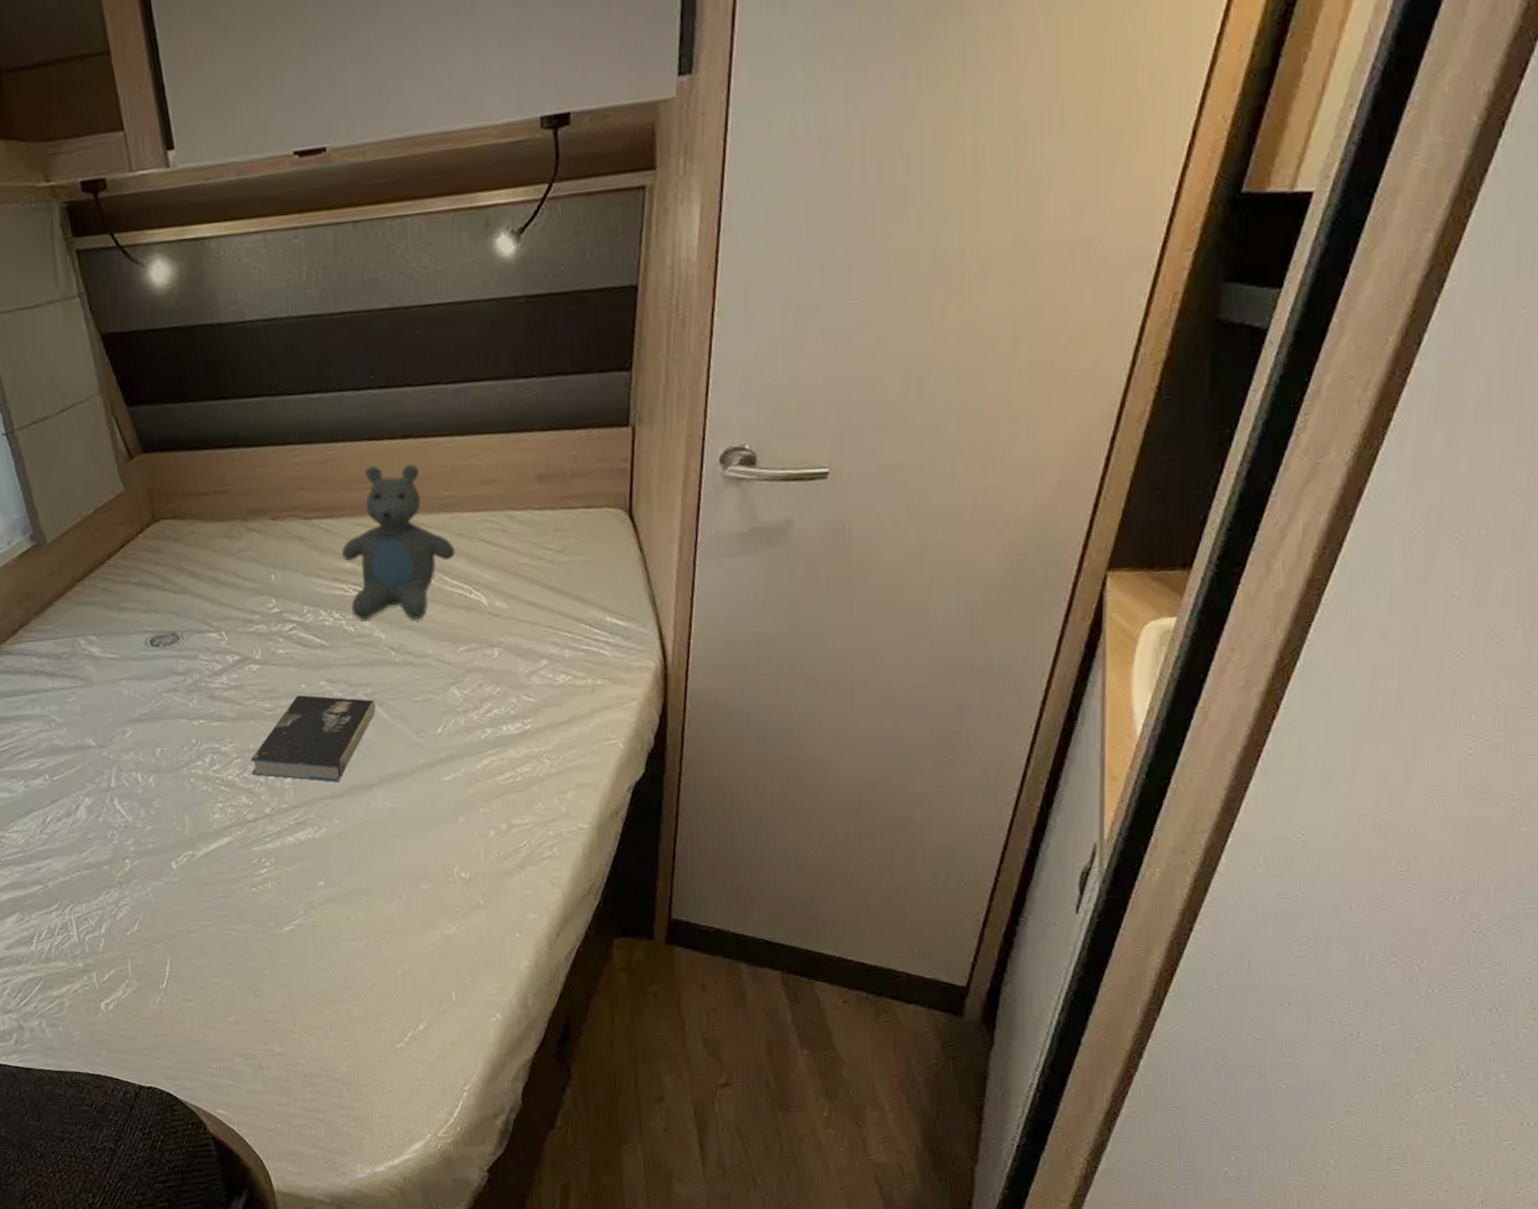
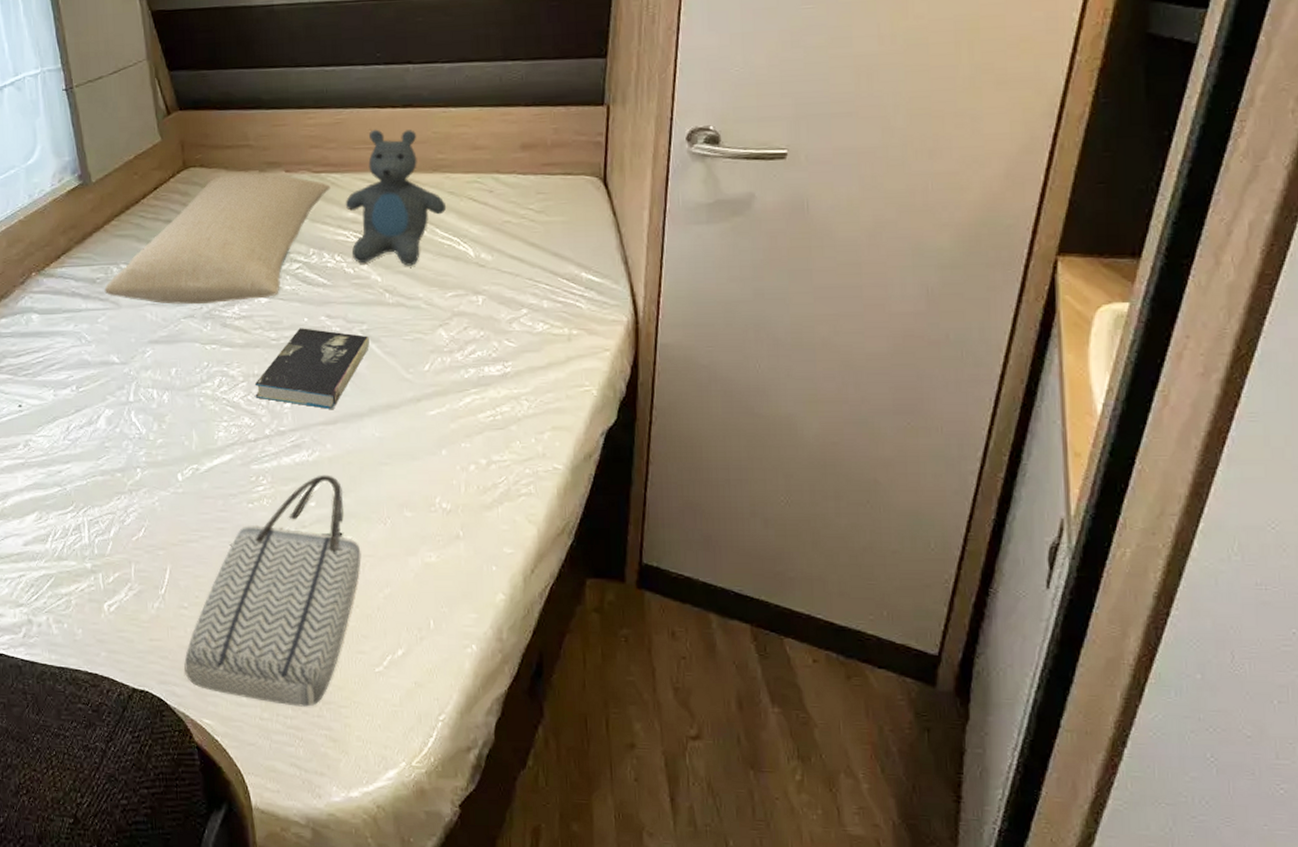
pillow: none [72,523,324,678] -> present [104,173,331,305]
tote bag: none [192,851,377,1090] -> present [184,475,362,707]

